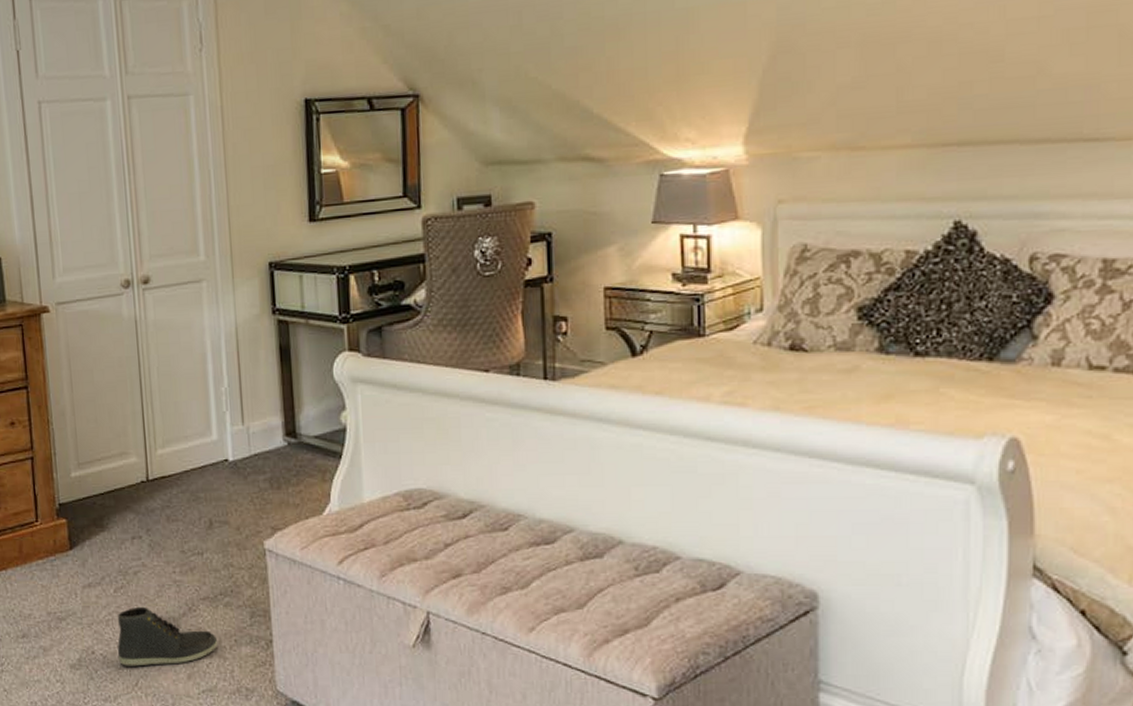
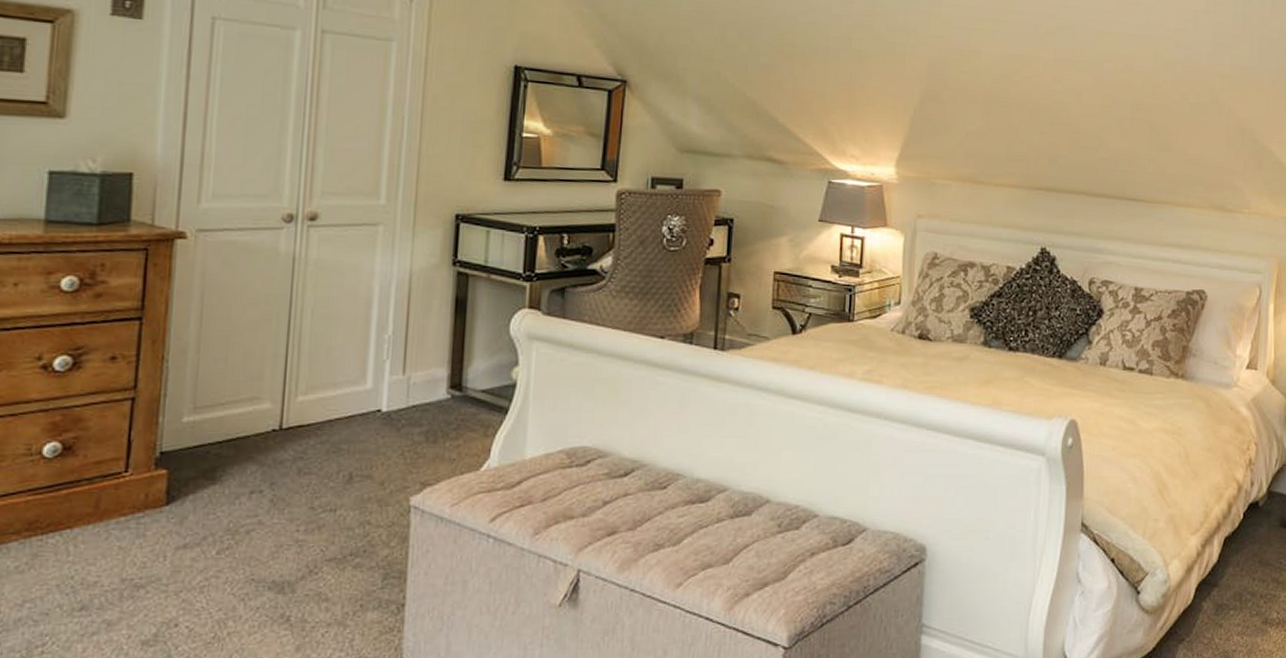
sneaker: present [117,606,218,666] -> none [210,570,340,640]

